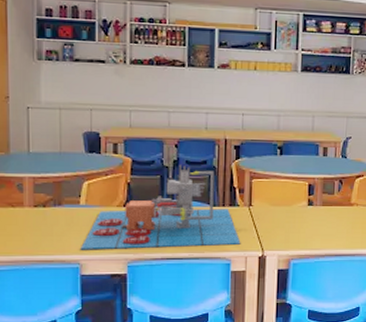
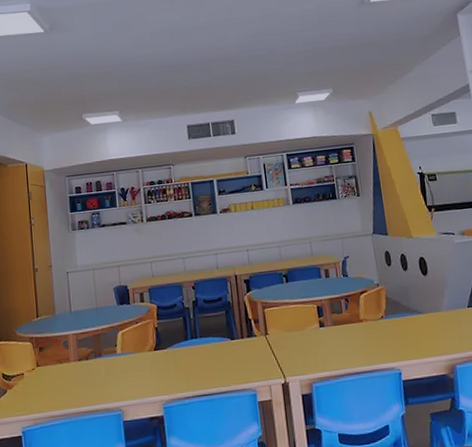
board game: present [81,164,241,250] -> none [121,304,263,397]

